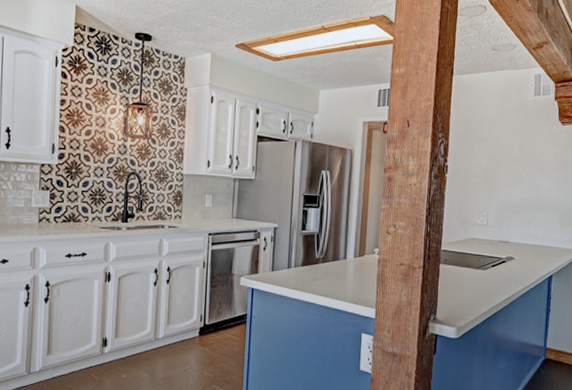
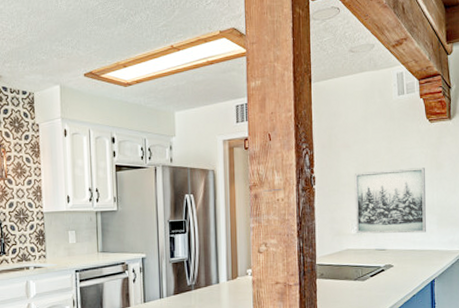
wall art: none [481,166,553,230] -> present [354,168,426,234]

